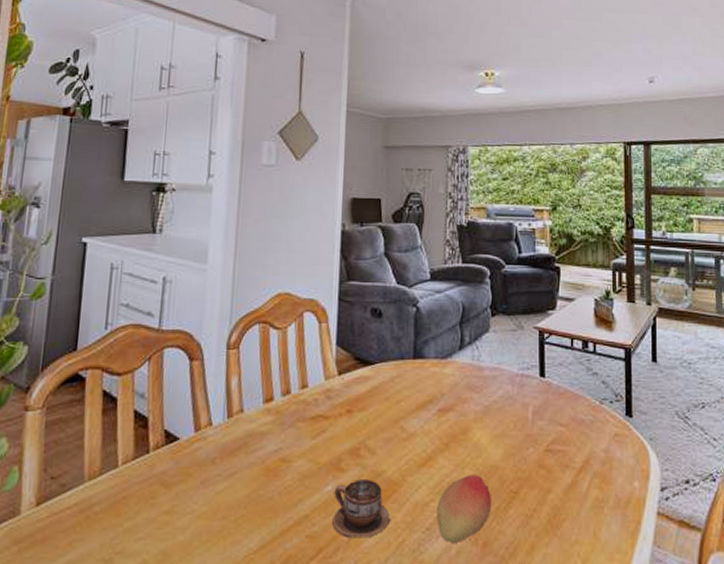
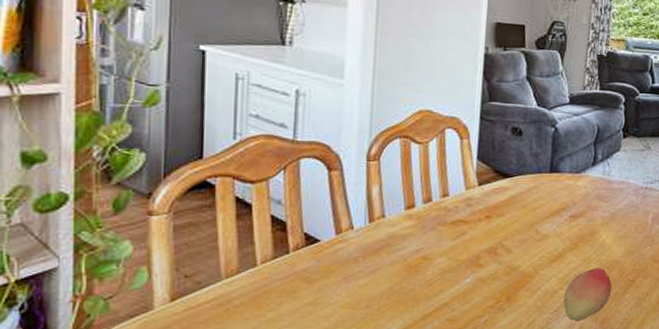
cup: present [332,479,391,539] -> none [470,273,524,320]

